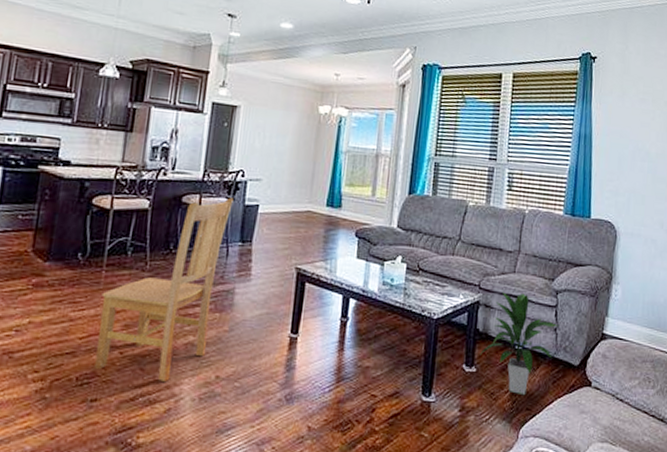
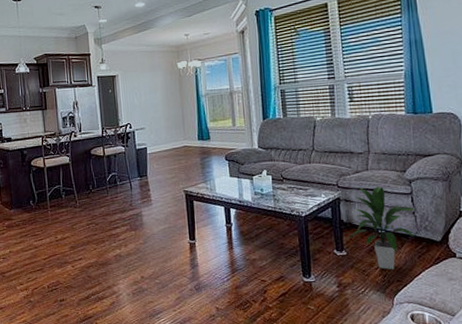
chair: present [94,197,233,381] -> none [51,145,131,284]

